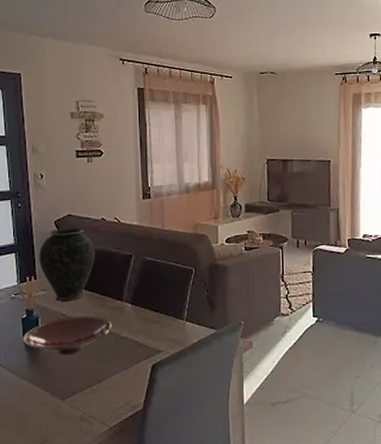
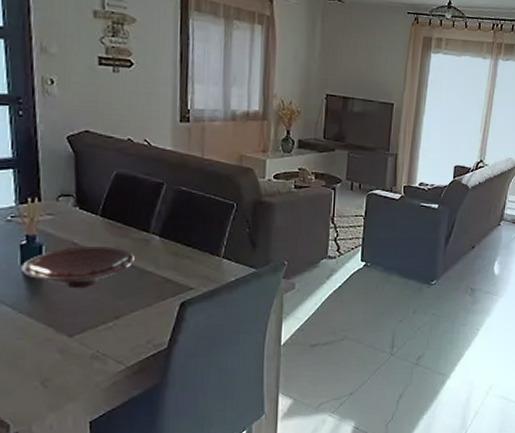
vase: present [39,227,95,302] -> none [45,145,118,229]

